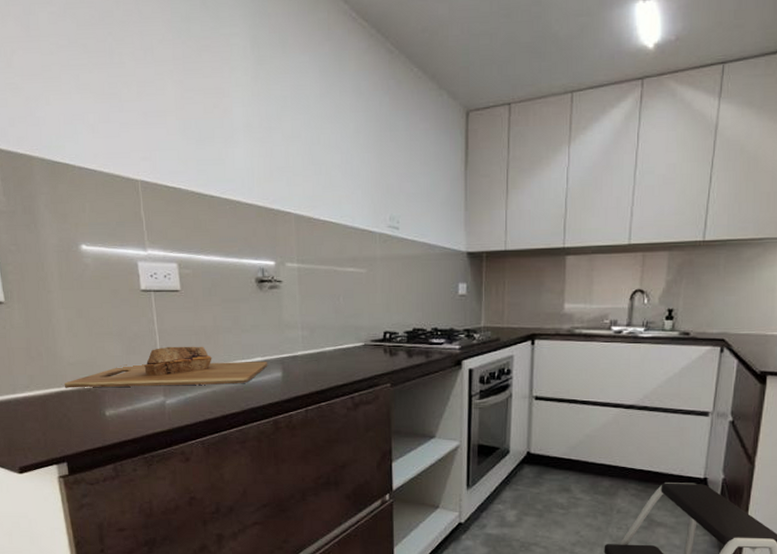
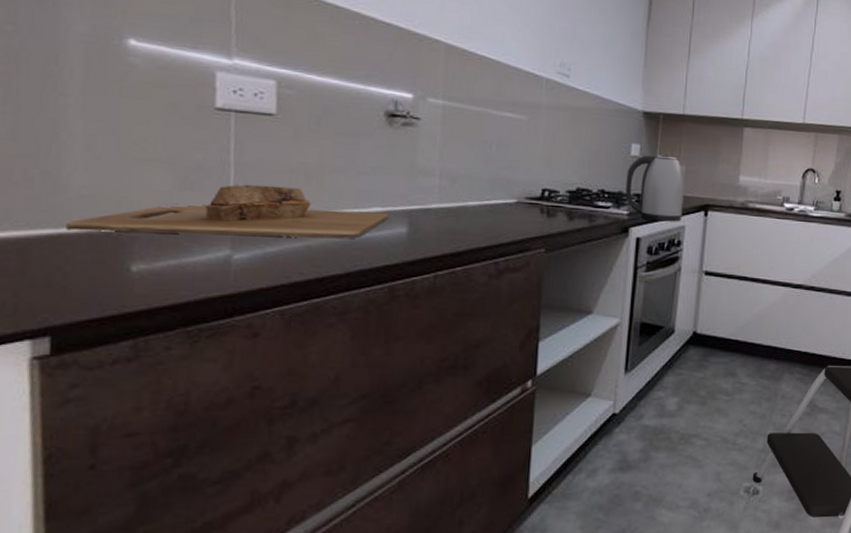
kettle: none [456,290,512,353] -> present [625,154,687,222]

